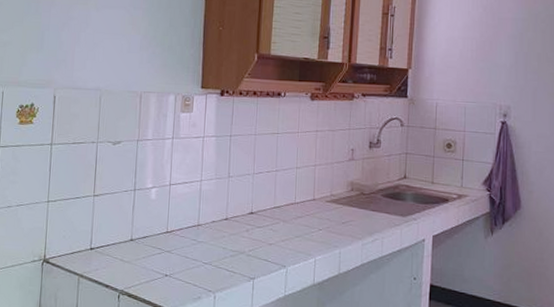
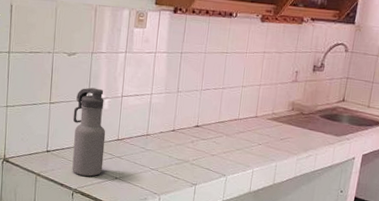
water bottle: none [118,177,154,275] -> present [72,87,106,177]

